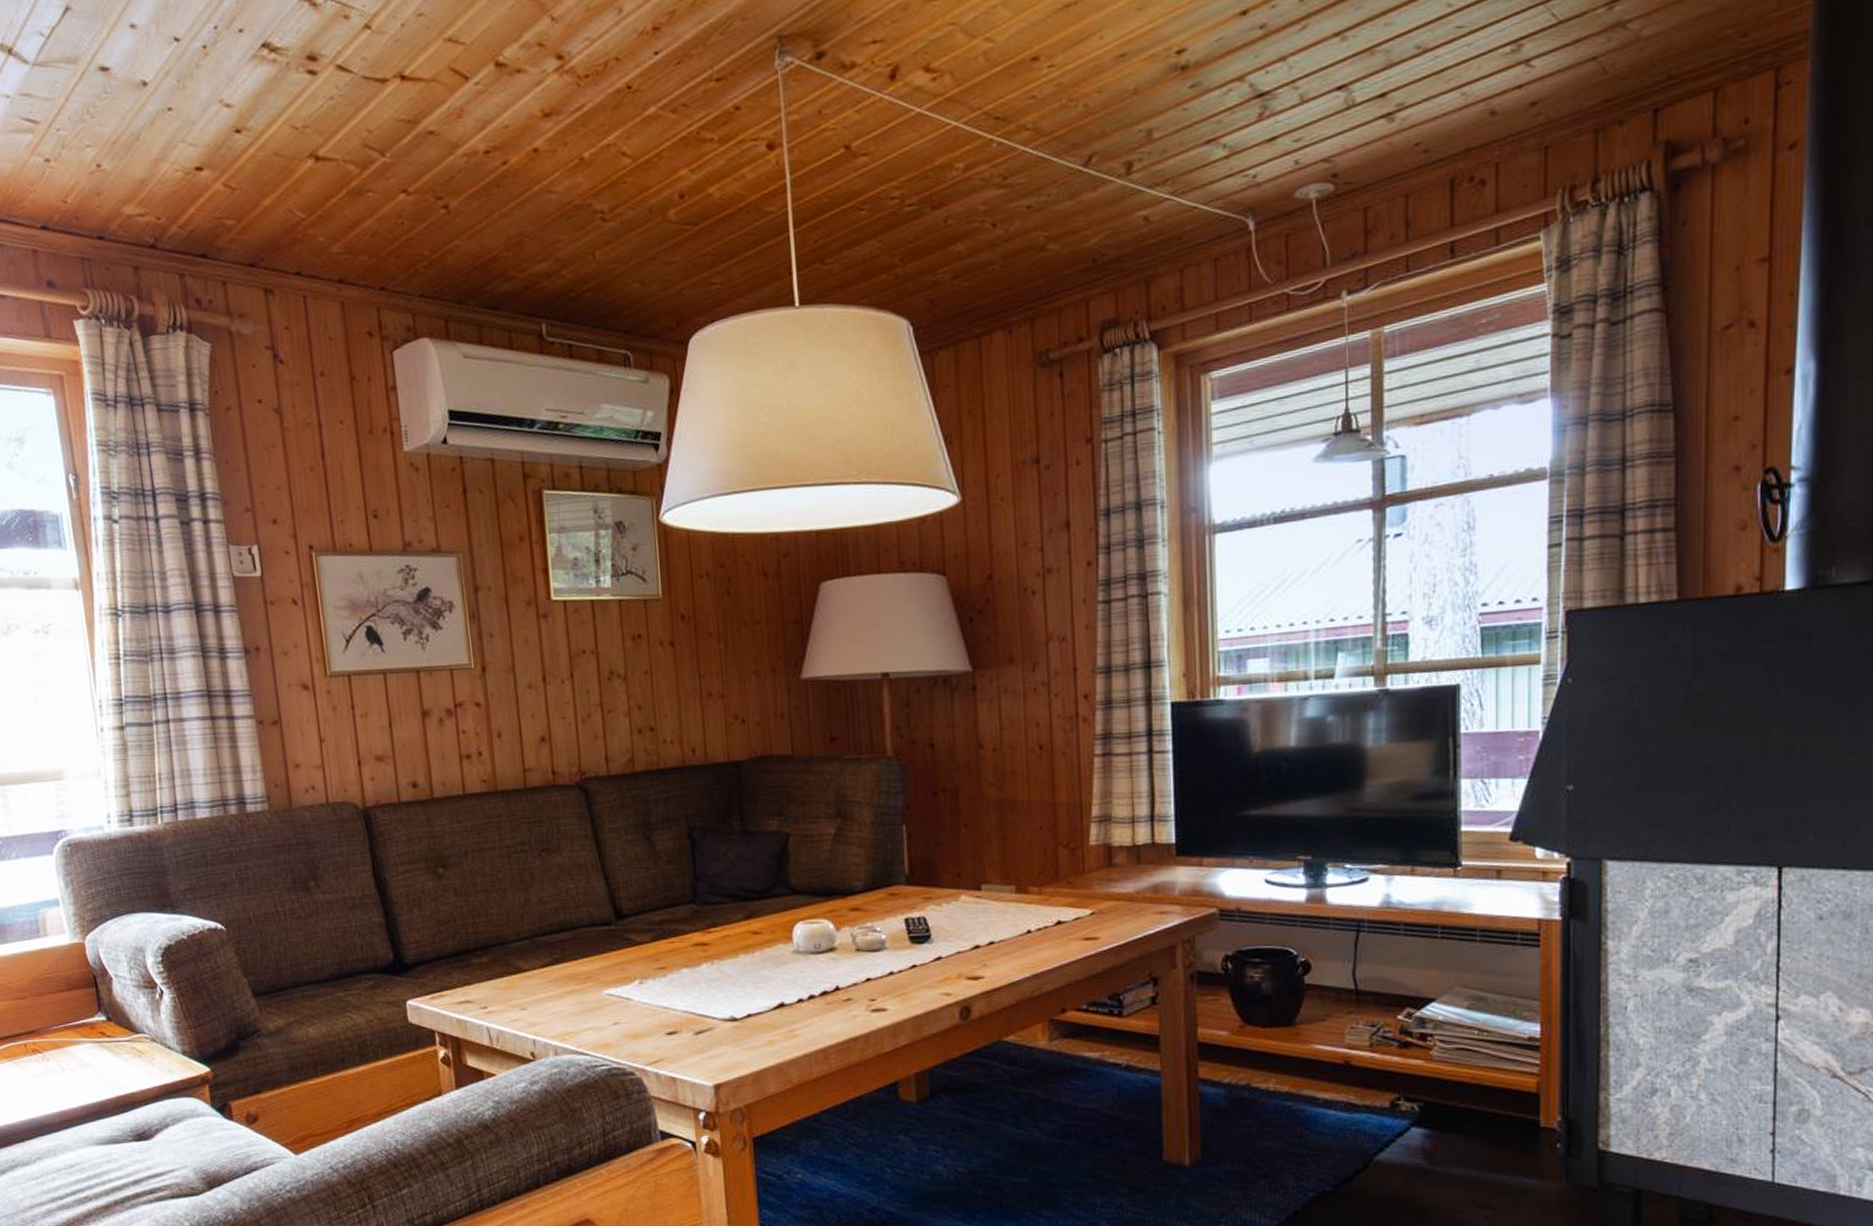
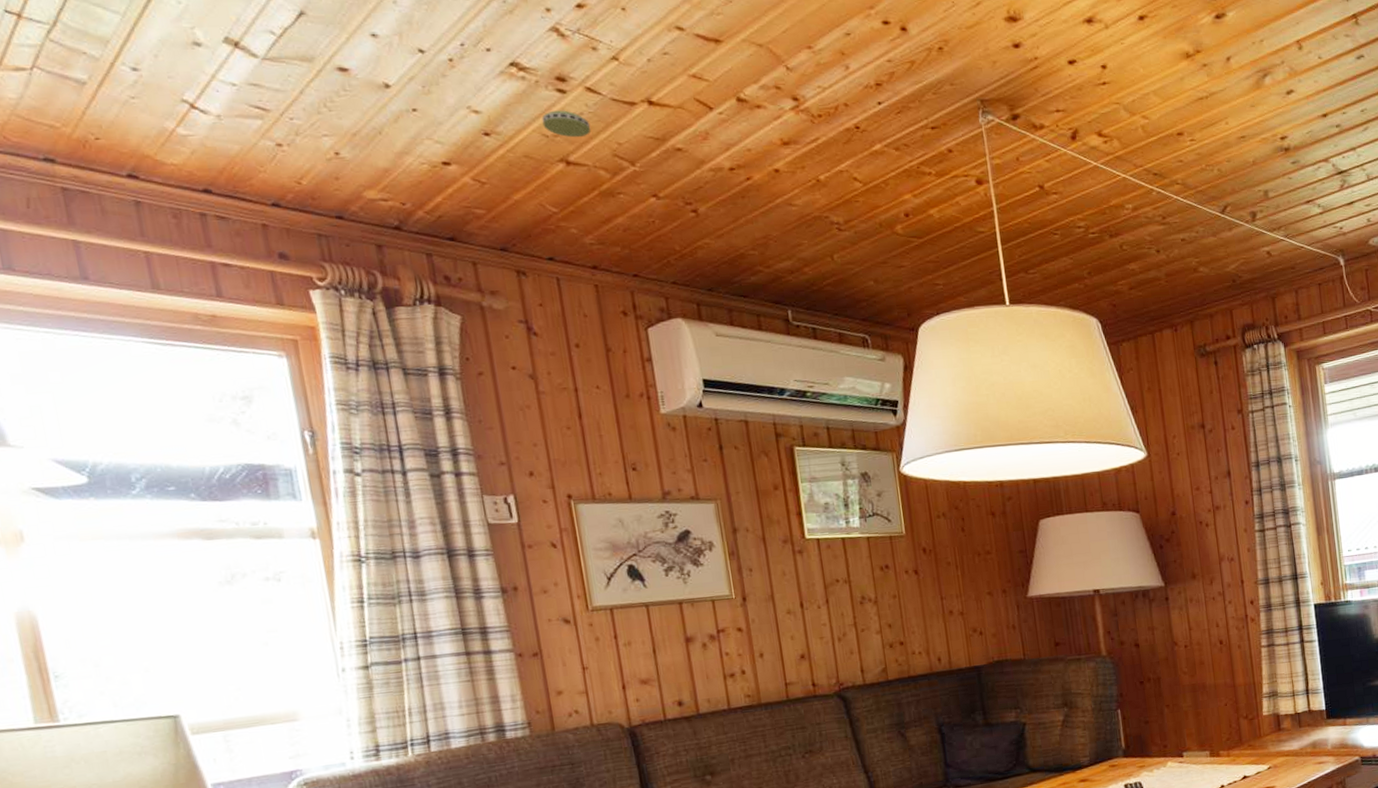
smoke detector: none [292,95,341,128] -> present [542,110,591,138]

